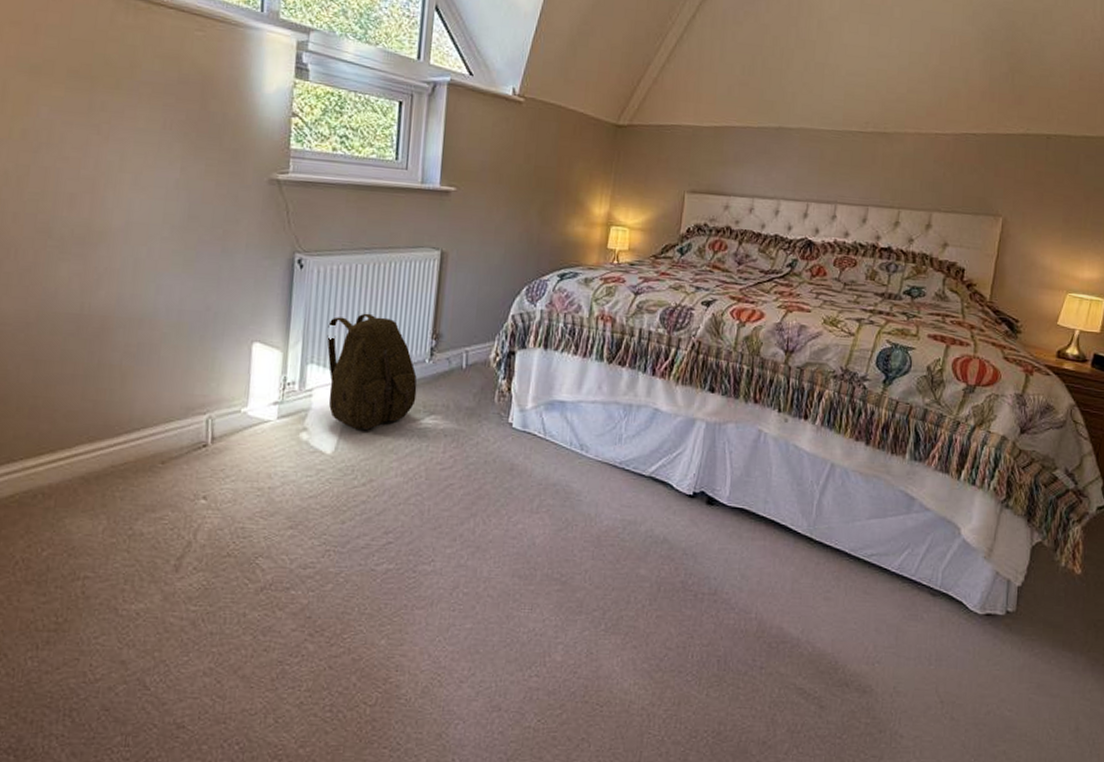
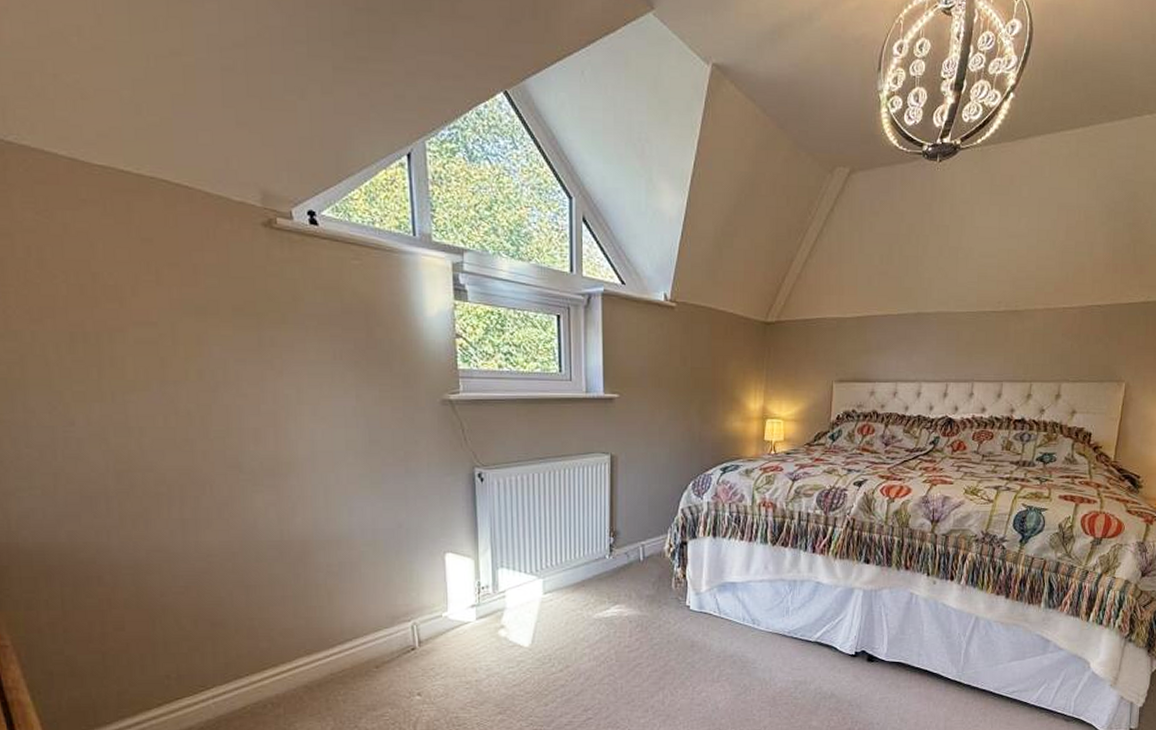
backpack: present [327,313,417,430] -> none [513,518,601,624]

